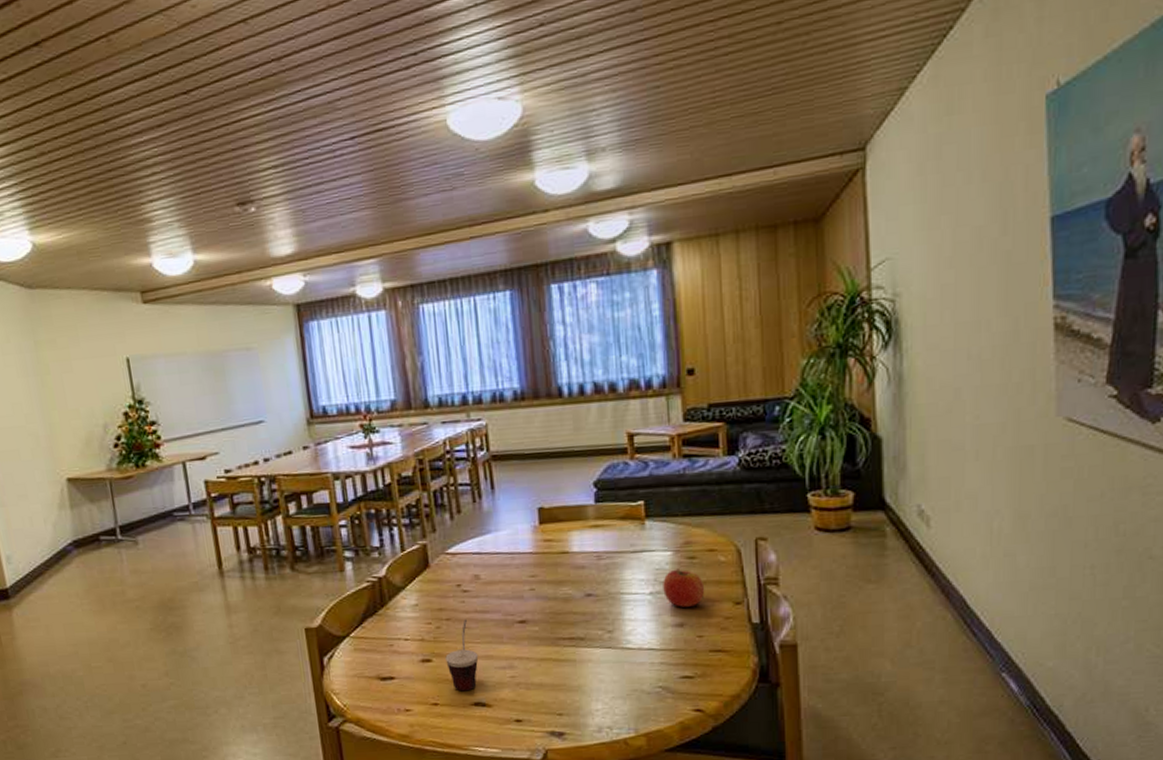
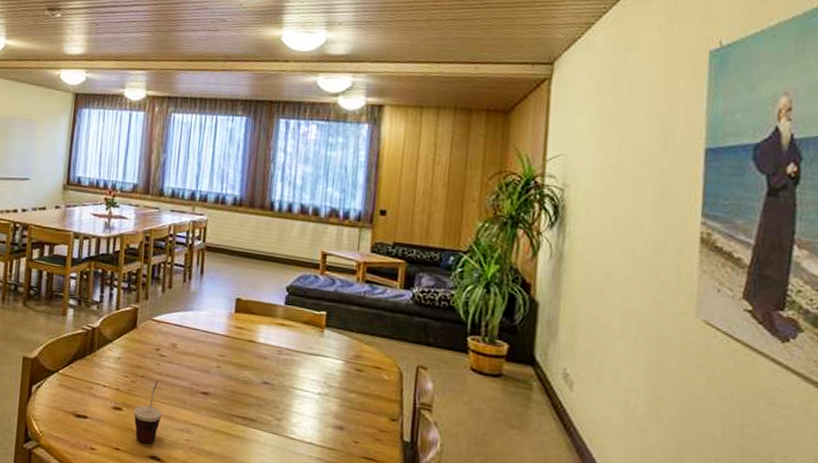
fruit: present [663,569,705,607] -> none [330,377,367,414]

